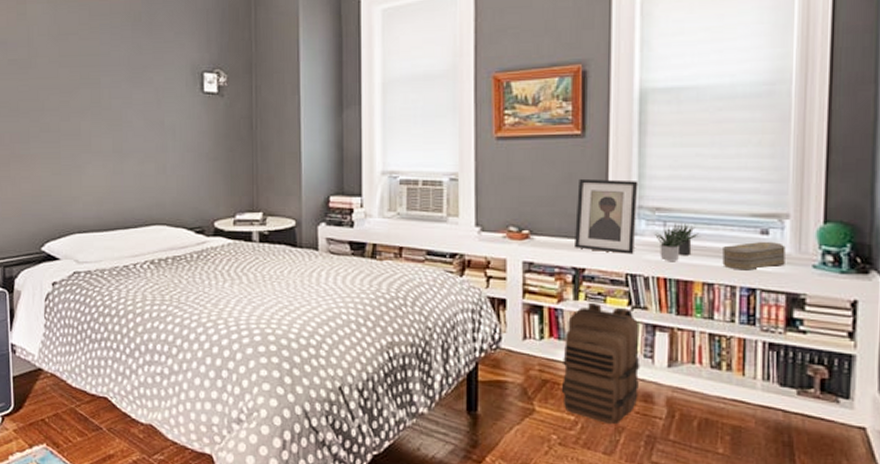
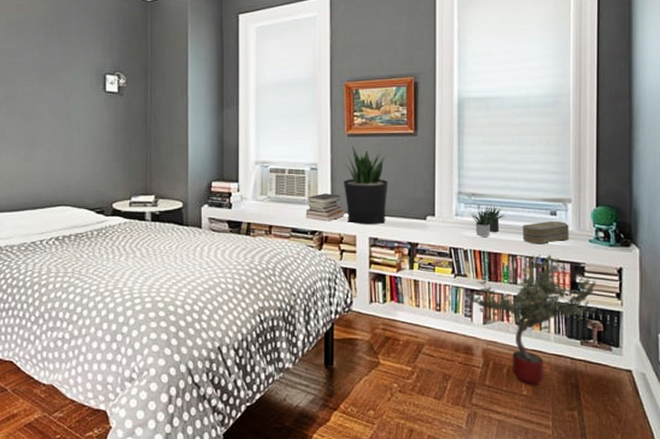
books: none [443,209,493,243] -> present [305,193,345,222]
planter: none [490,151,548,248] -> present [343,146,388,226]
backpack: present [561,302,640,425] -> none [400,271,462,374]
picture frame: present [575,178,638,255] -> none [410,169,458,232]
potted tree: none [649,282,821,443] -> present [468,254,597,386]

